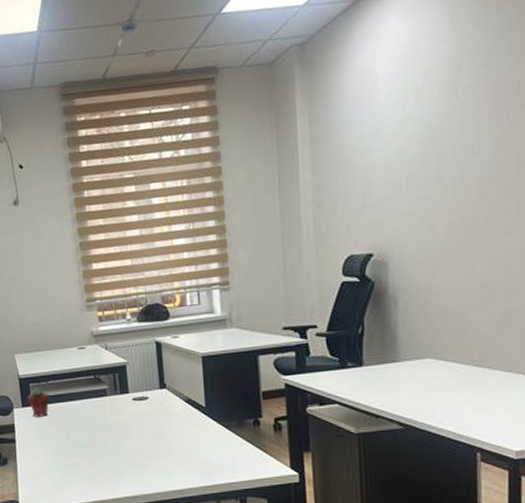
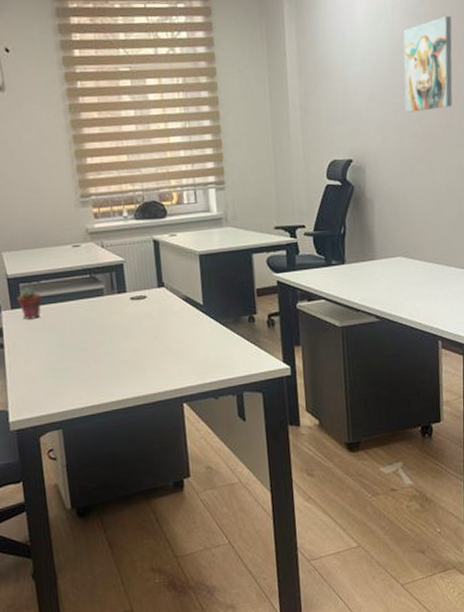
wall art: none [436,86,499,199] -> present [403,15,453,113]

